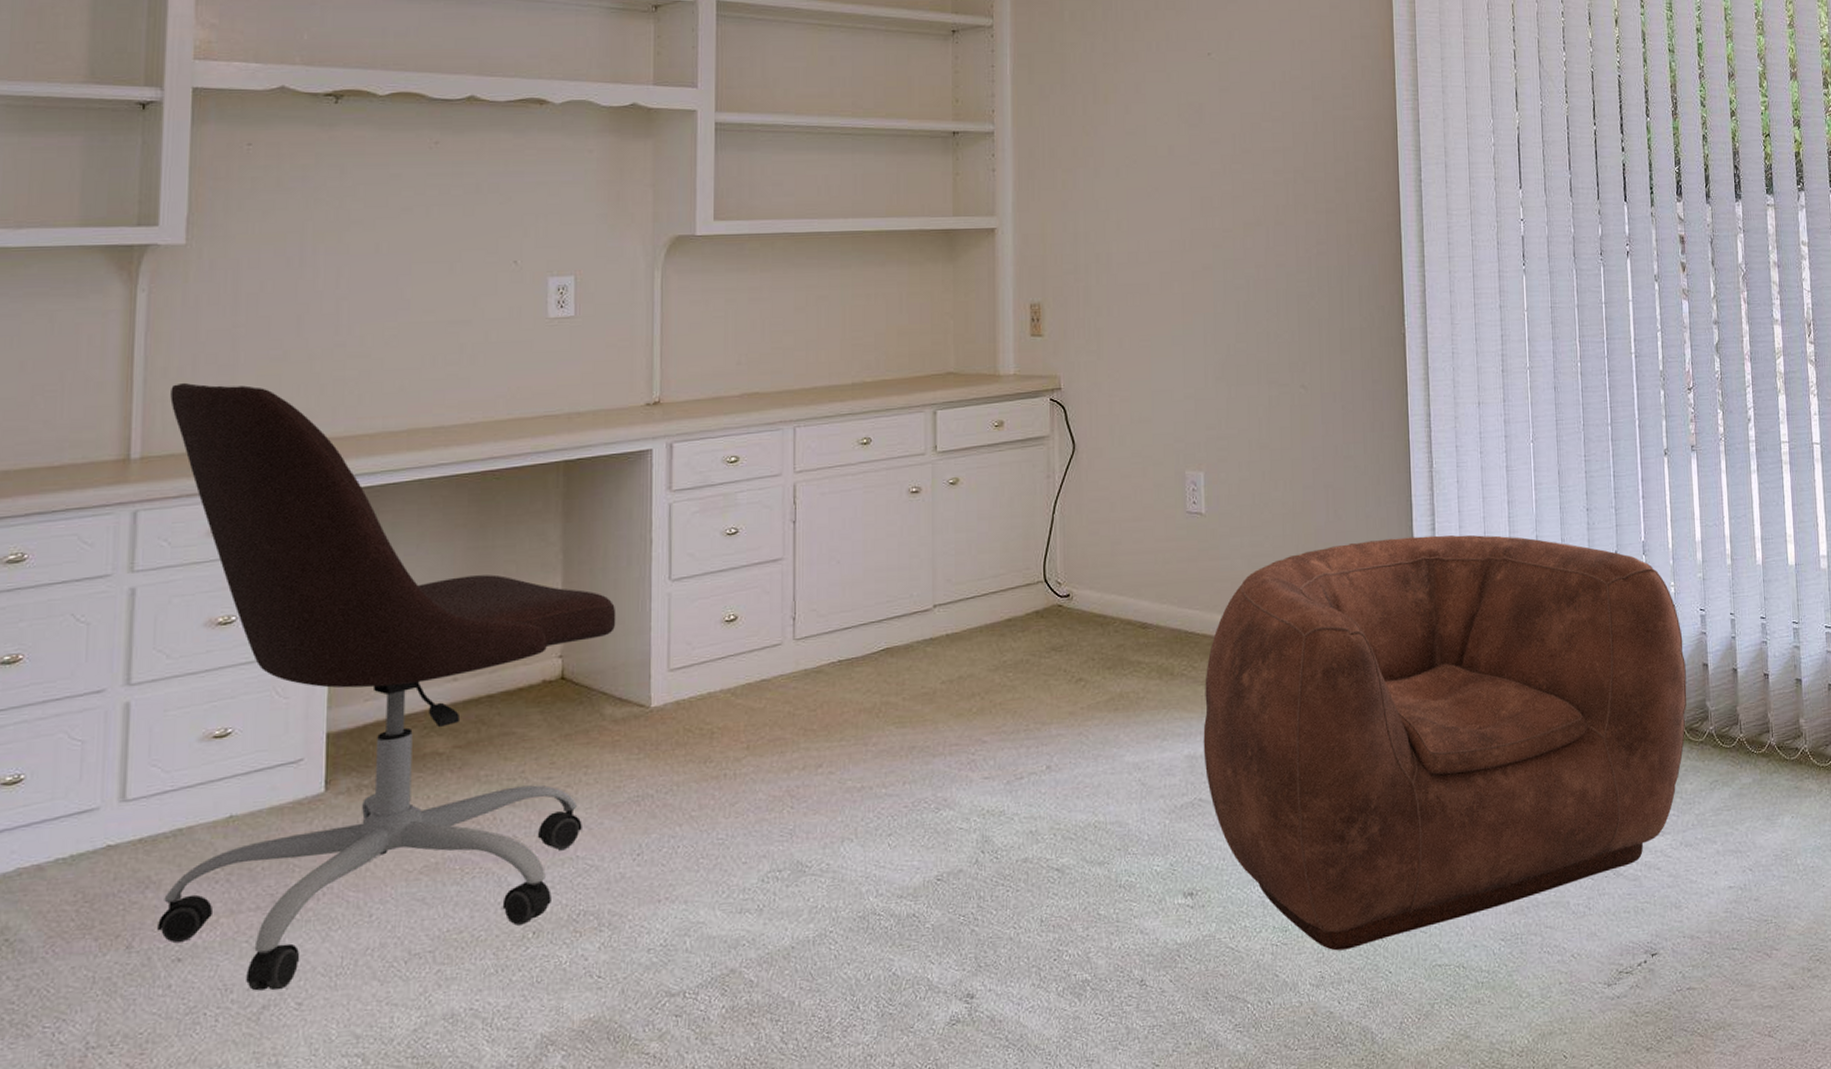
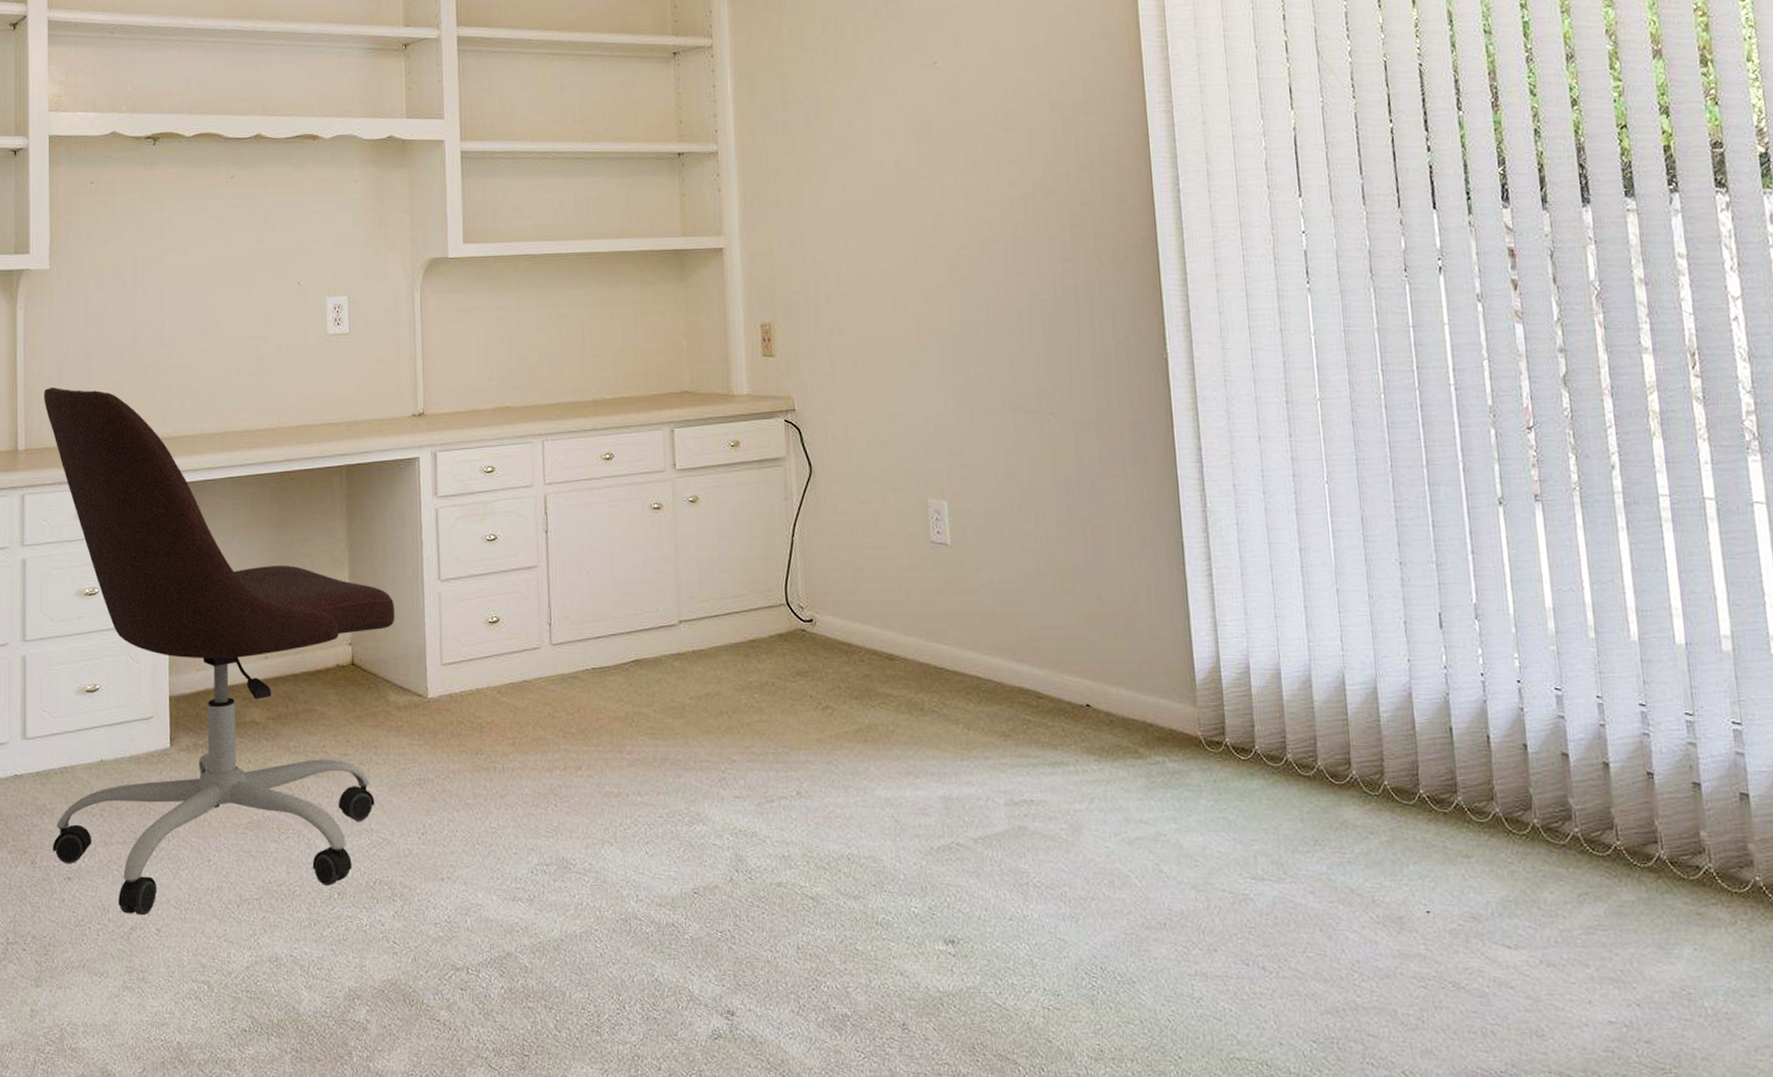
armchair: present [1203,535,1687,951] -> none [957,582,1542,1026]

